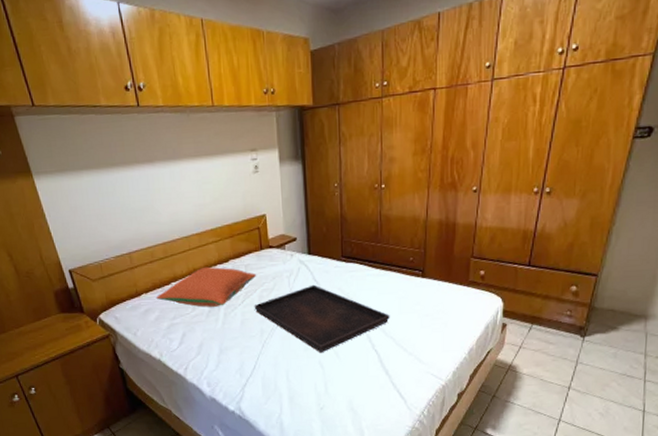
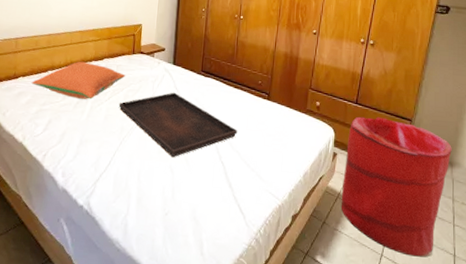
laundry hamper: none [512,277,647,417] -> present [341,116,452,257]

